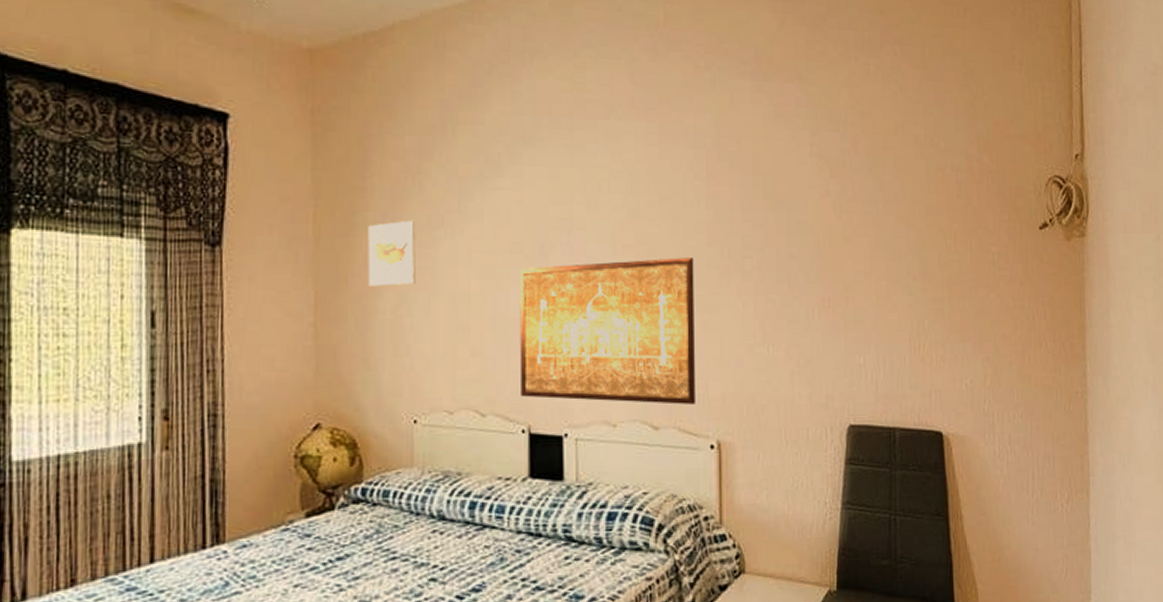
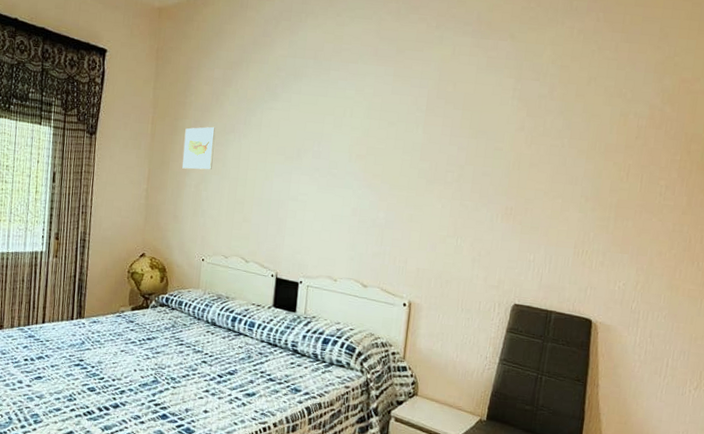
wall art: present [519,257,697,405] -> none [273,165,408,273]

